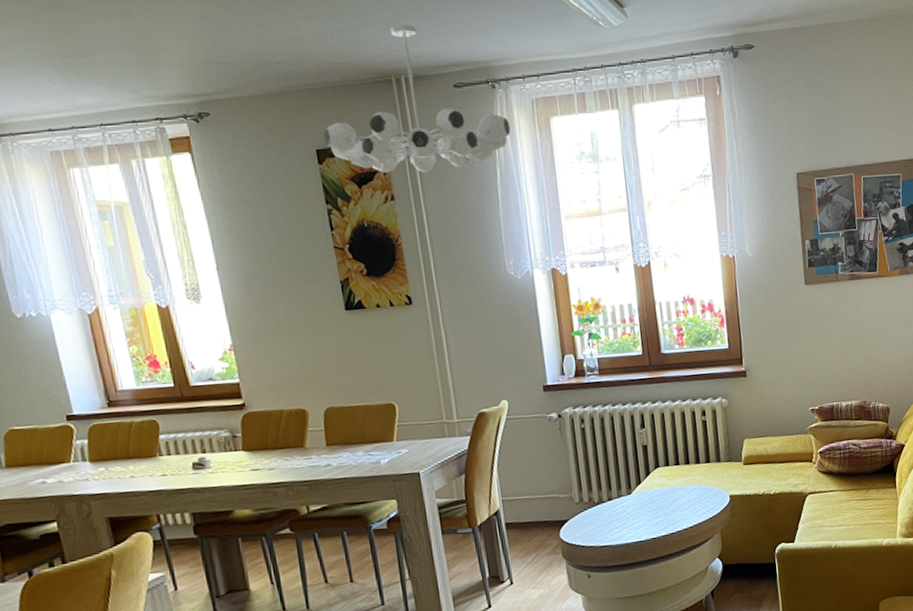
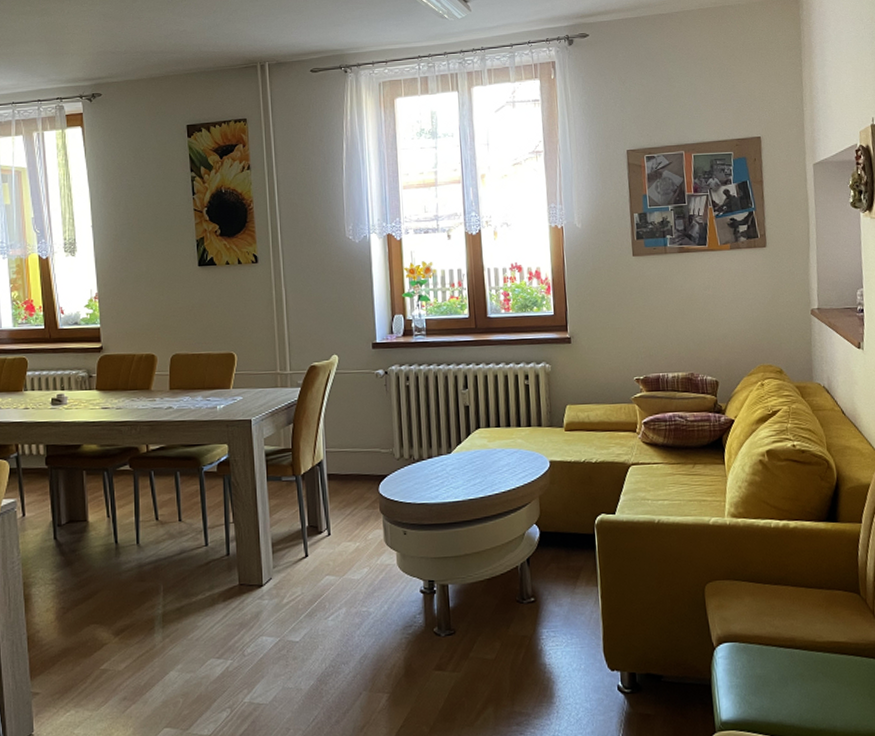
chandelier: present [323,24,510,174] -> none [194,19,358,146]

